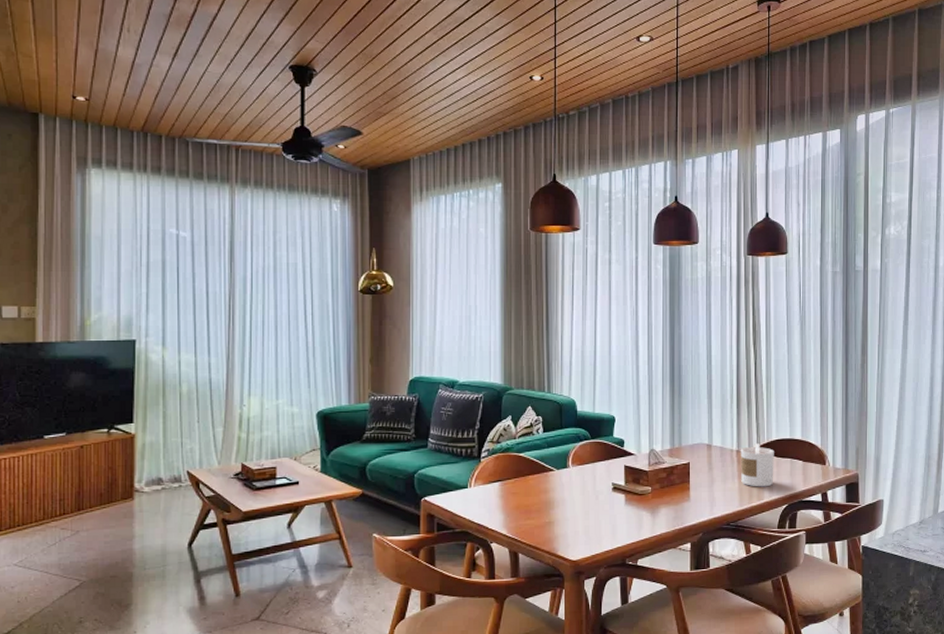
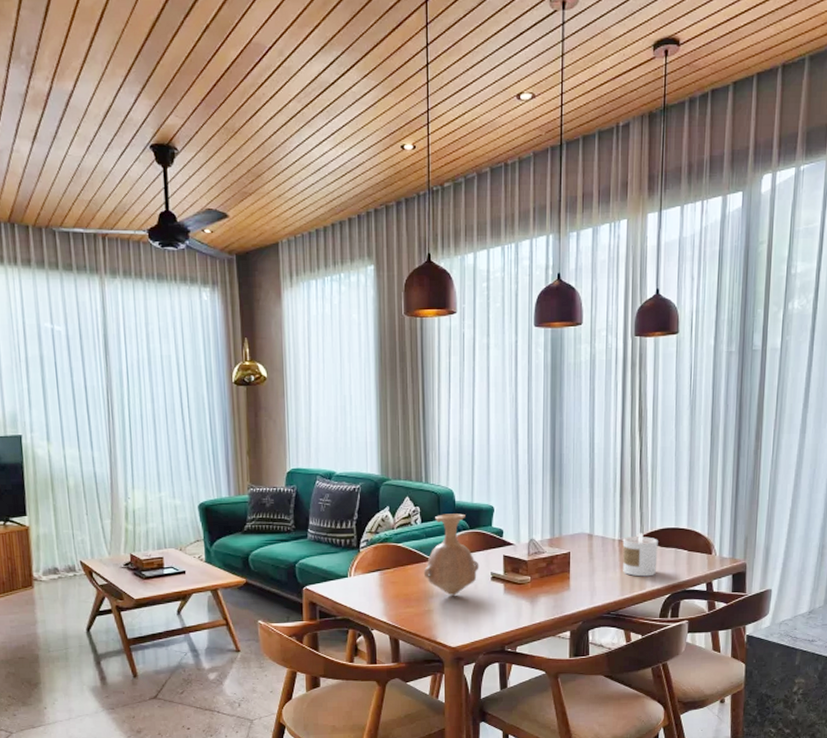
vase: none [544,423,601,507] -> present [423,513,479,596]

